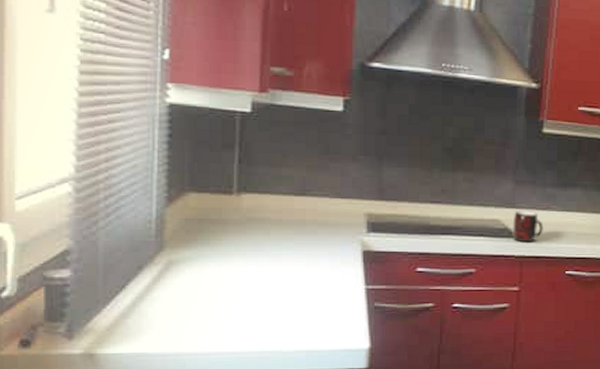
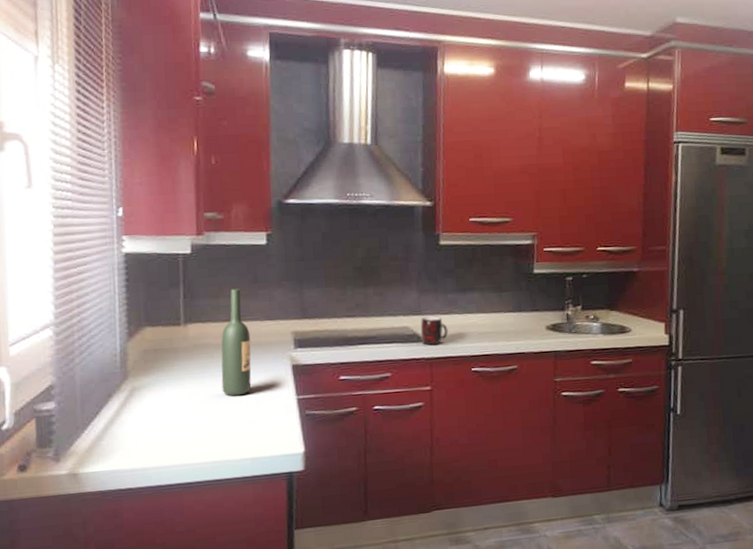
wine bottle: none [278,158,316,280] -> present [221,288,251,396]

